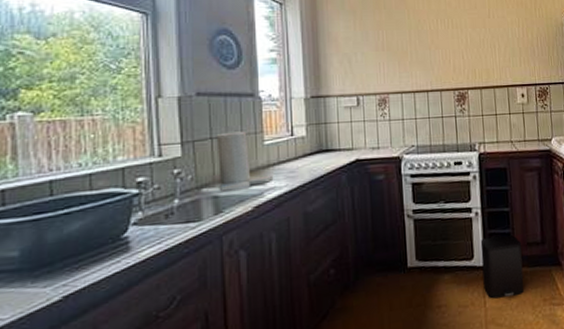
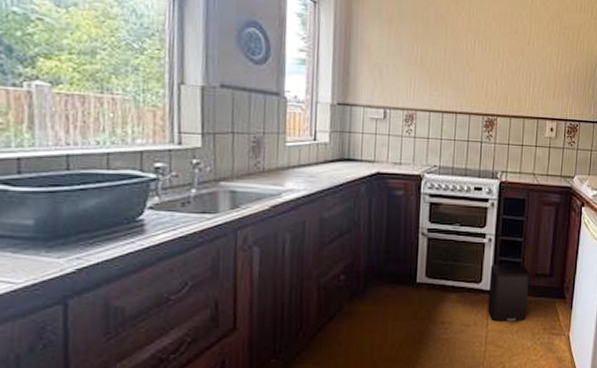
paper towel: present [216,131,274,191] -> none [237,128,293,188]

